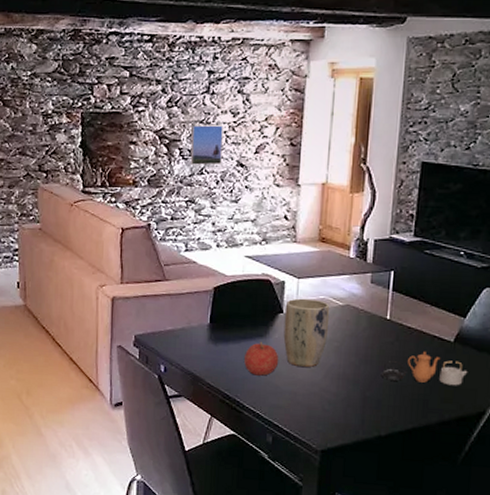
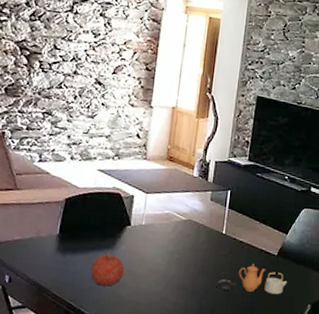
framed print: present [190,125,223,165] -> none [49,40,84,81]
plant pot: present [283,298,330,368] -> none [129,212,174,279]

